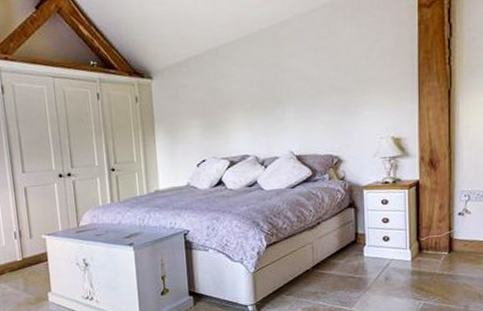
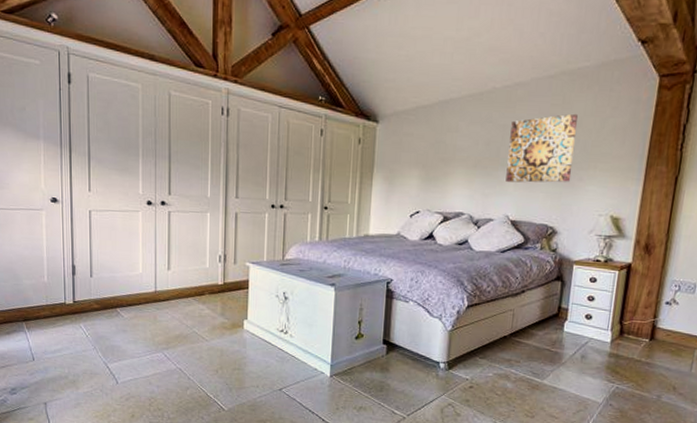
wall art: none [282,43,348,119] -> present [505,113,578,183]

